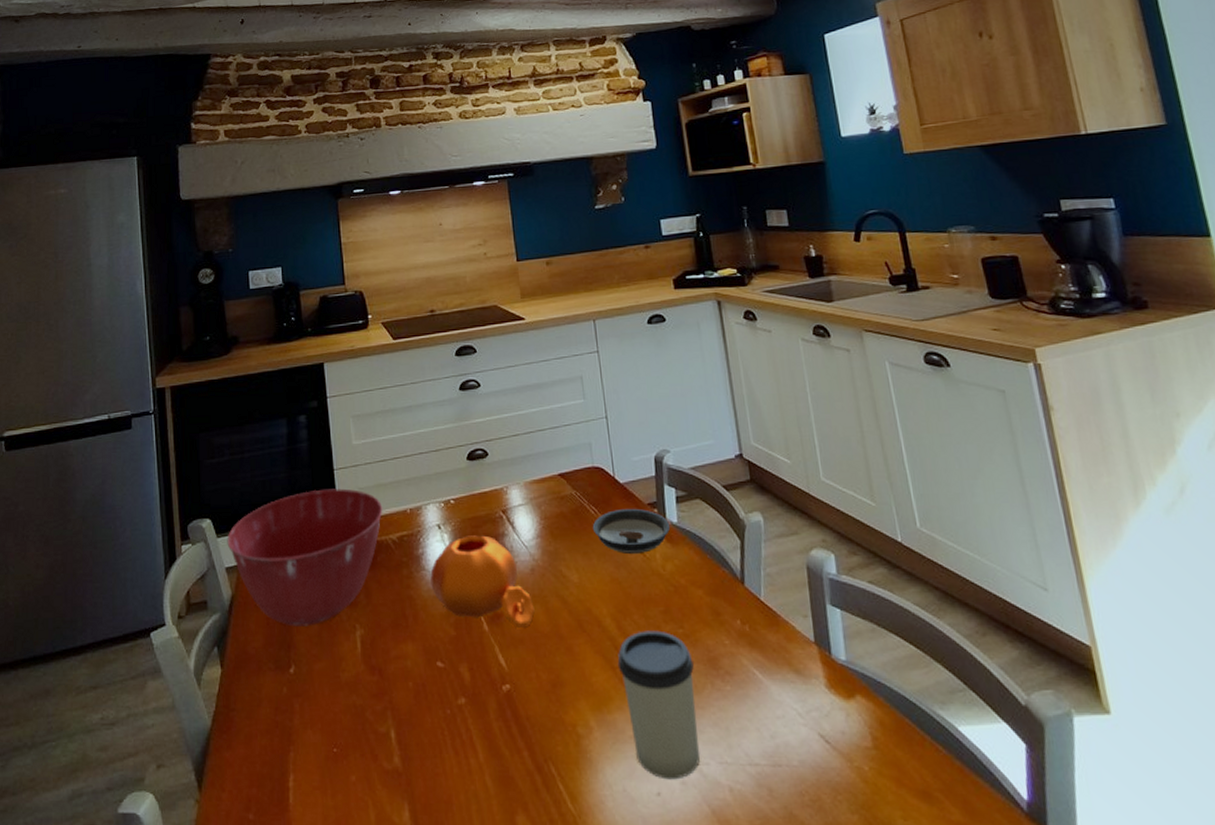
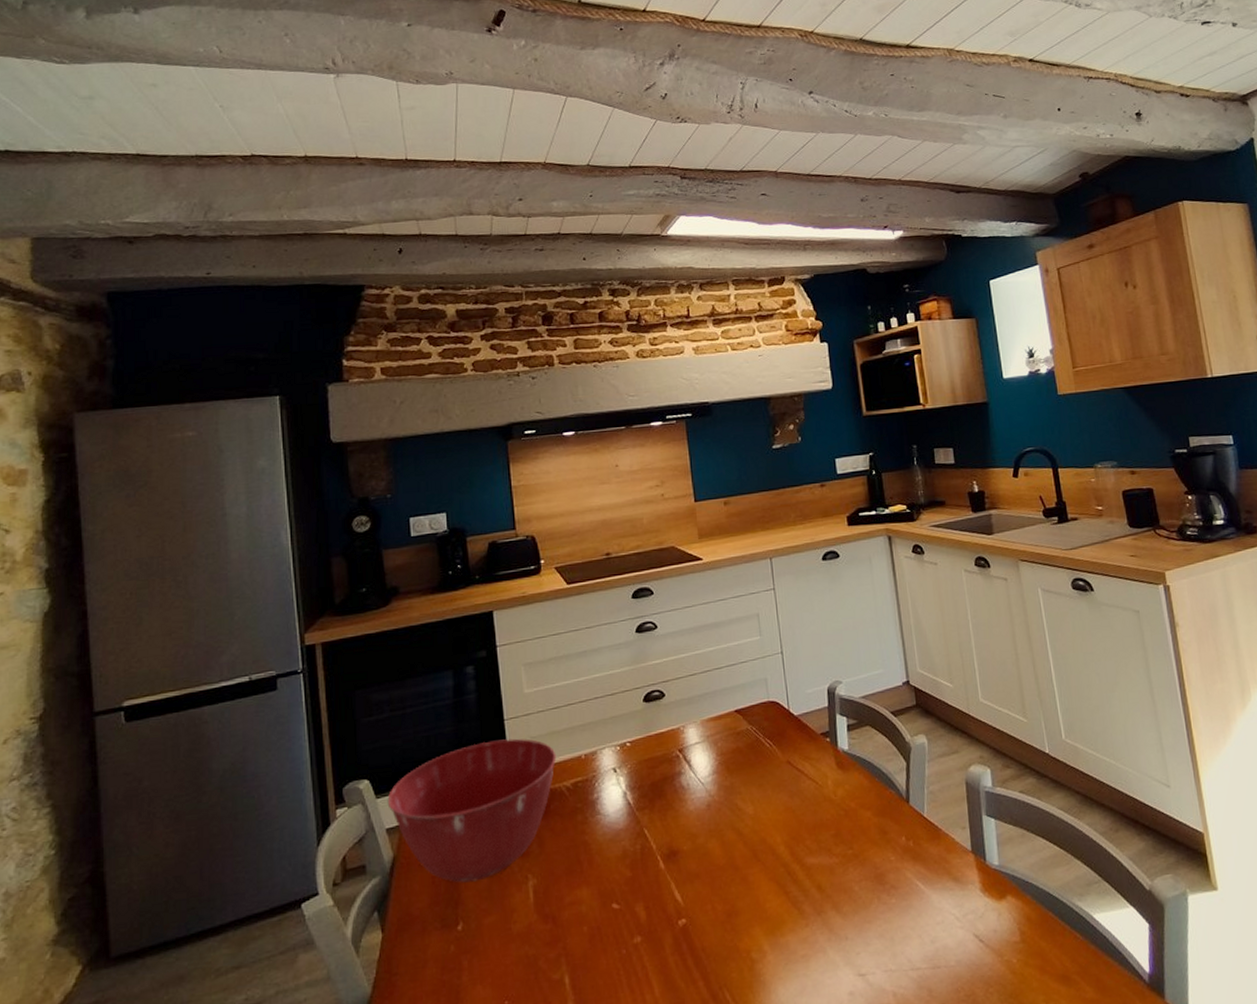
vase: present [430,535,535,628] -> none [605,775,711,863]
saucer: present [592,508,671,555] -> none [767,738,842,784]
cup: present [617,630,700,780] -> none [790,853,867,992]

